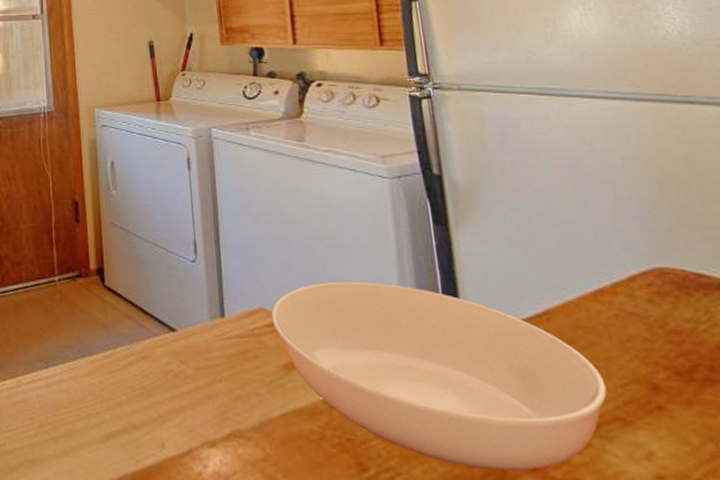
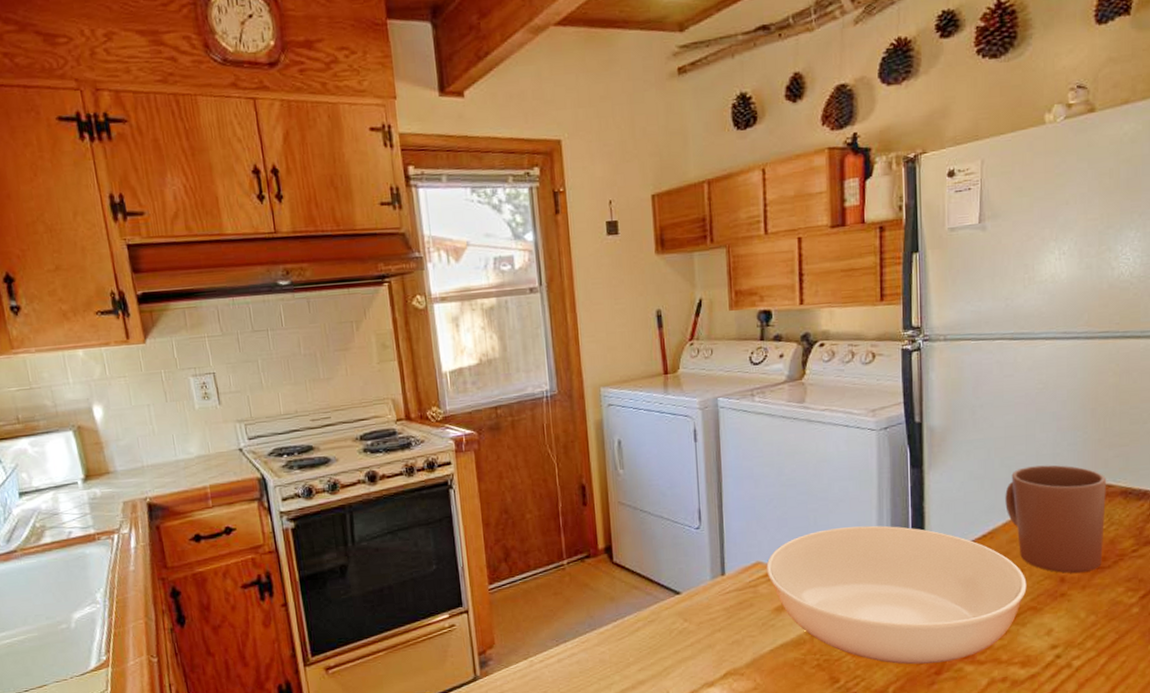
mug: none [558,239,710,384] -> present [1005,465,1106,573]

